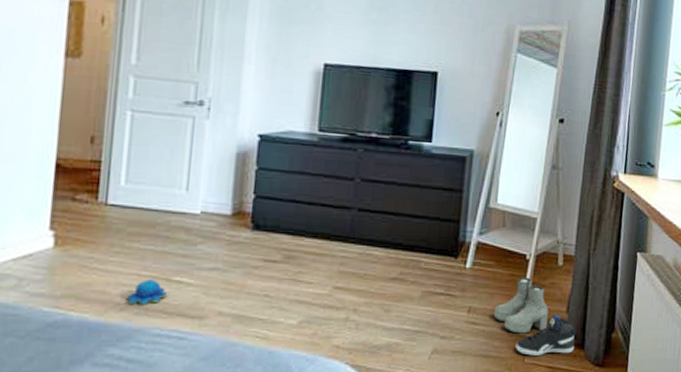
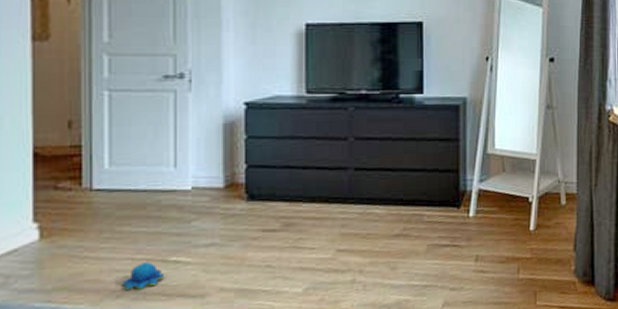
boots: present [493,277,549,334] -> none [501,219,556,277]
sneaker: present [515,314,576,356] -> none [526,254,585,298]

